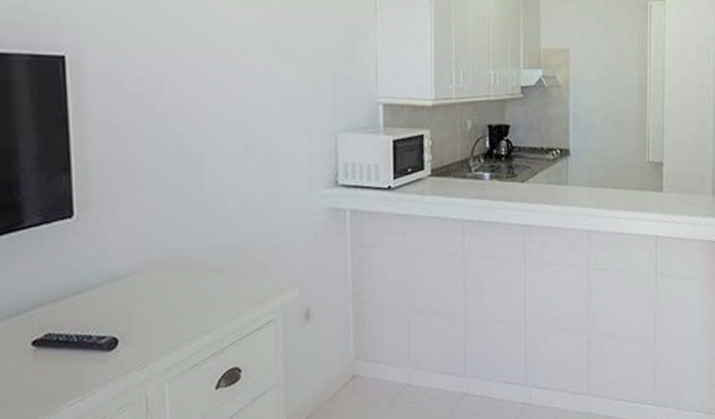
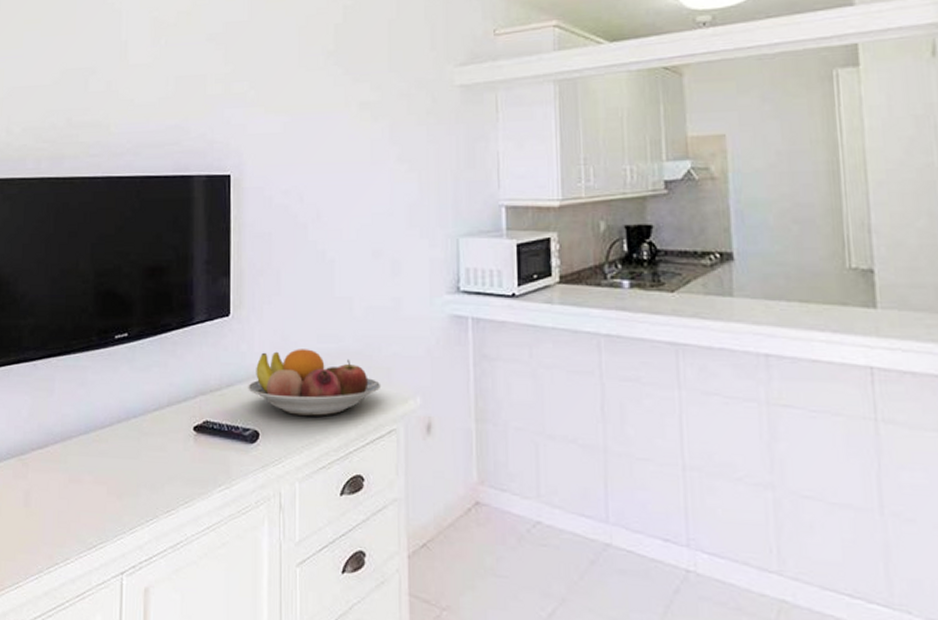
fruit bowl: none [101,248,258,317] -> present [248,349,382,416]

